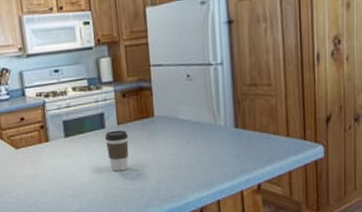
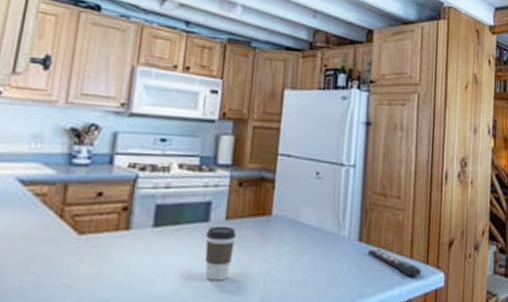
remote control: none [244,132,300,152] -> present [367,248,422,277]

